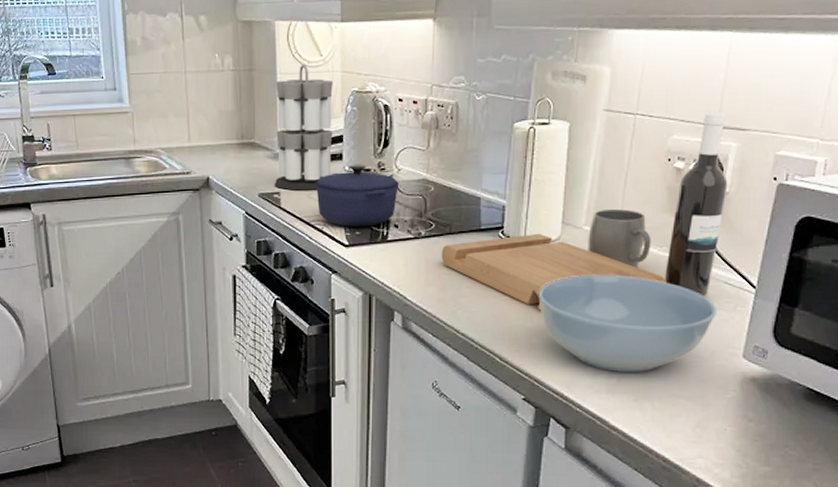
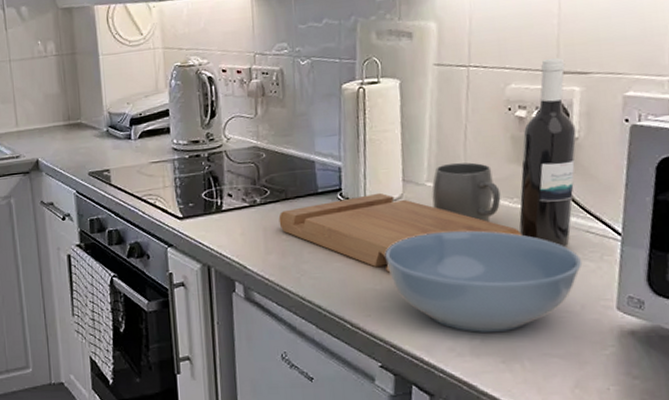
spice rack: present [274,63,333,191] -> none [99,43,160,167]
cooking pot: present [316,164,400,227] -> none [145,136,230,200]

